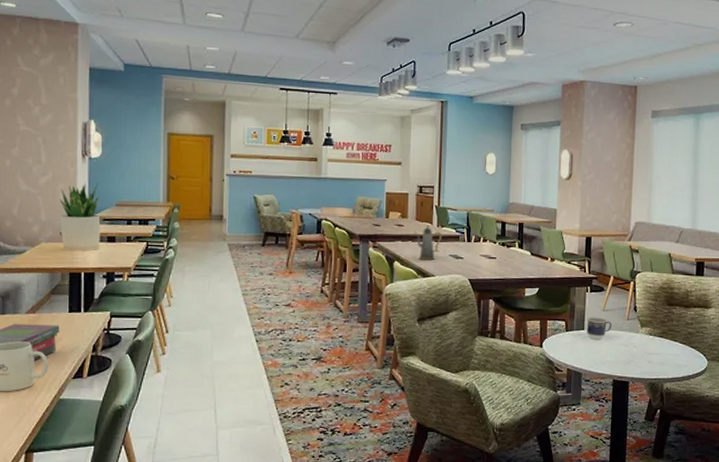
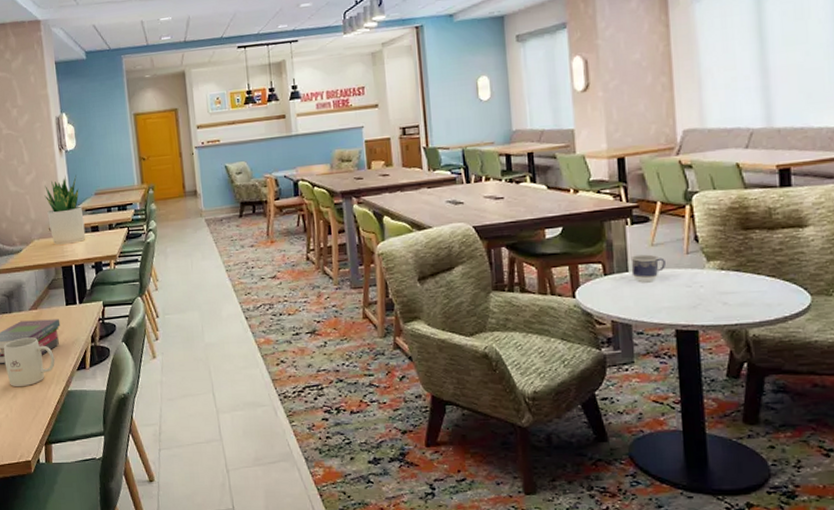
coffee pot: present [413,224,442,261] -> none [401,169,435,211]

